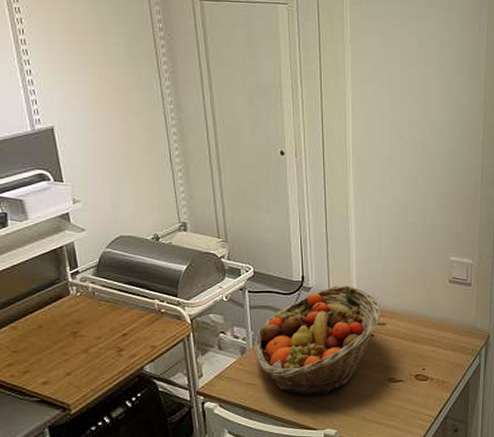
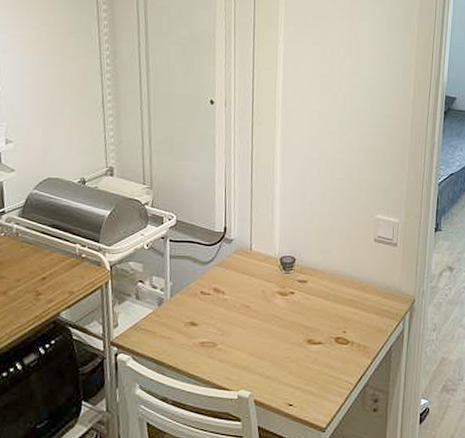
fruit basket: present [254,285,381,395] -> none [171,239,303,354]

